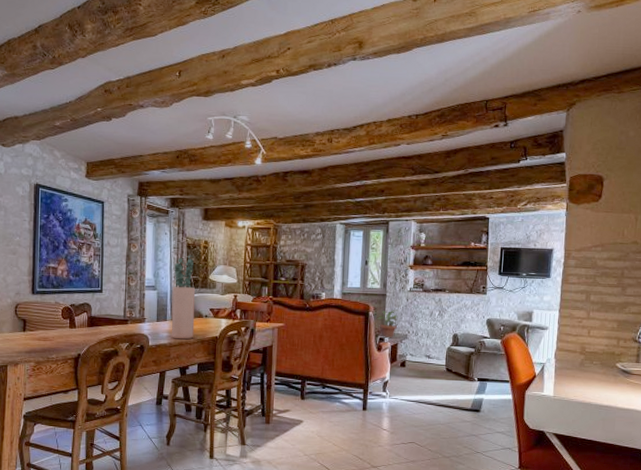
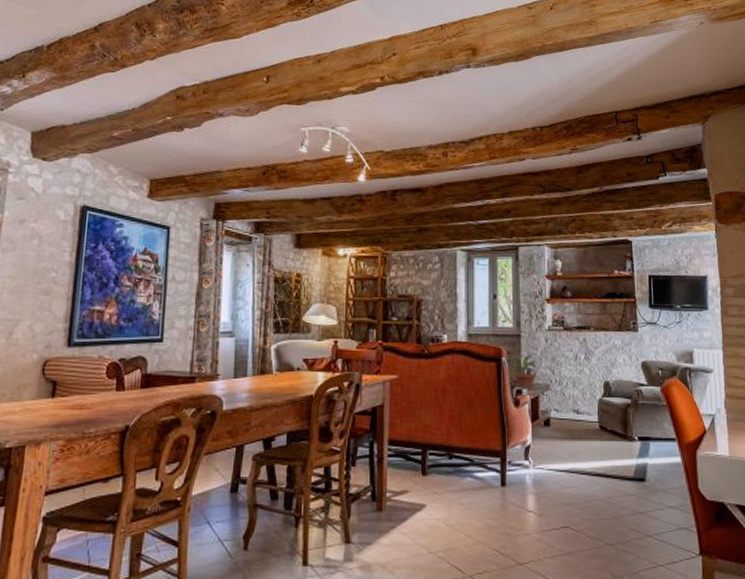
vase: present [171,250,196,340] -> none [252,286,285,401]

